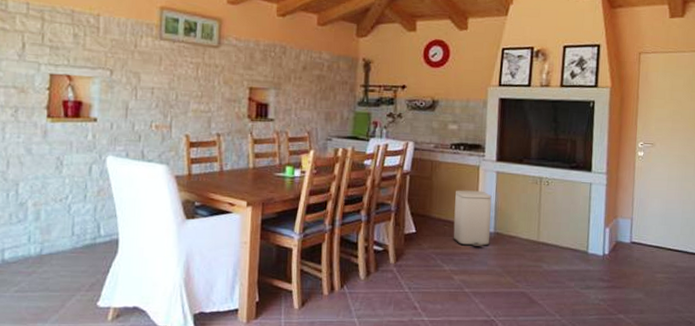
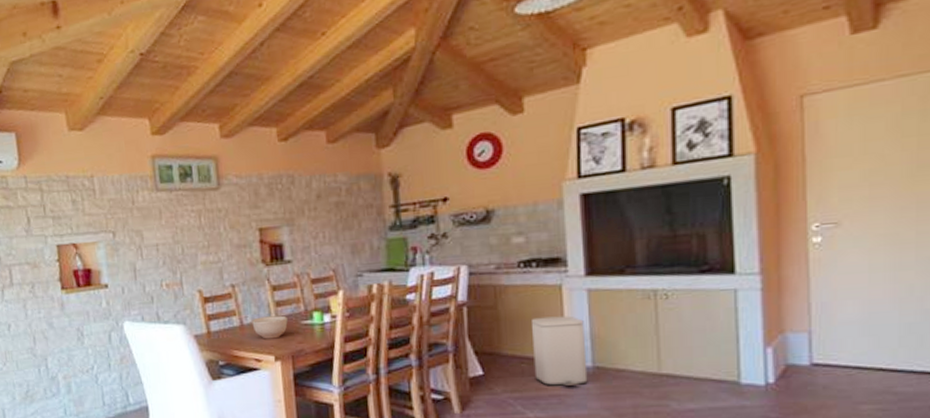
bowl: none [231,165,263,186] -> present [252,315,288,339]

